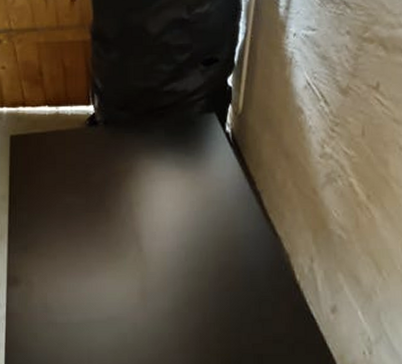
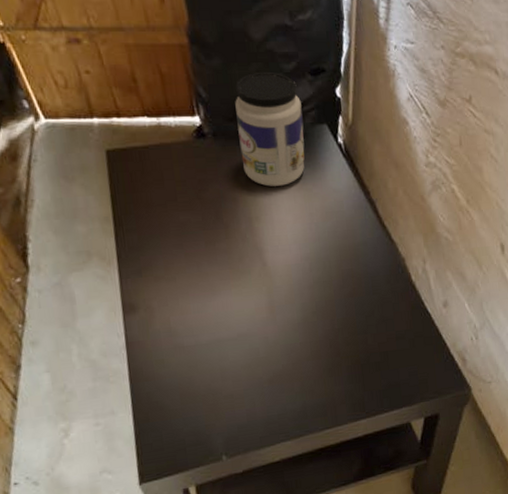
jar: none [128,63,192,173] -> present [235,71,305,187]

